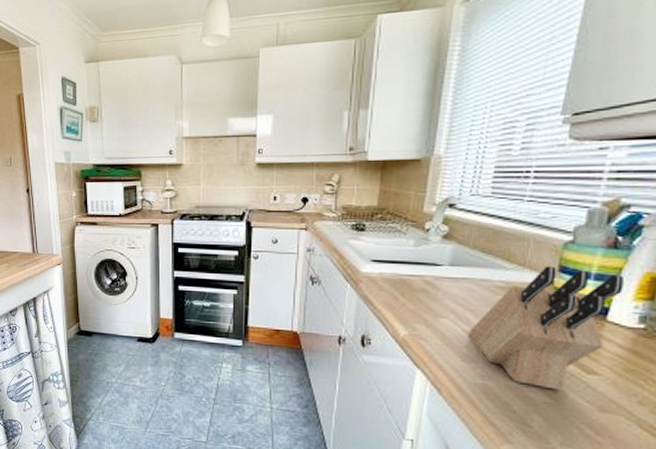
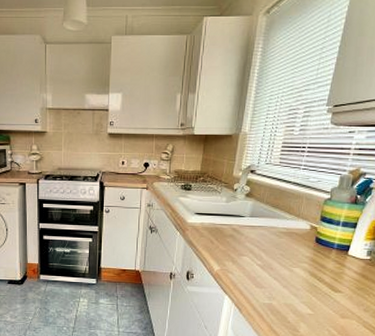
knife block: present [469,265,624,390] -> none [262,216,360,305]

